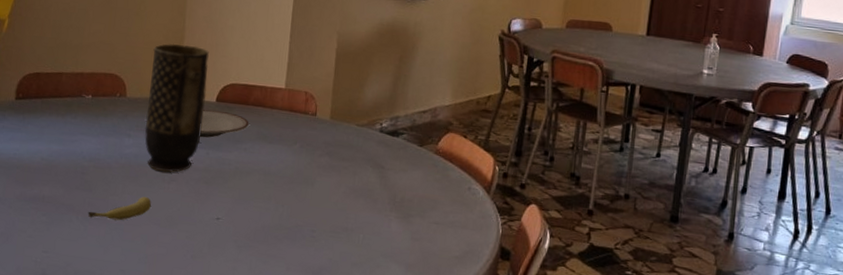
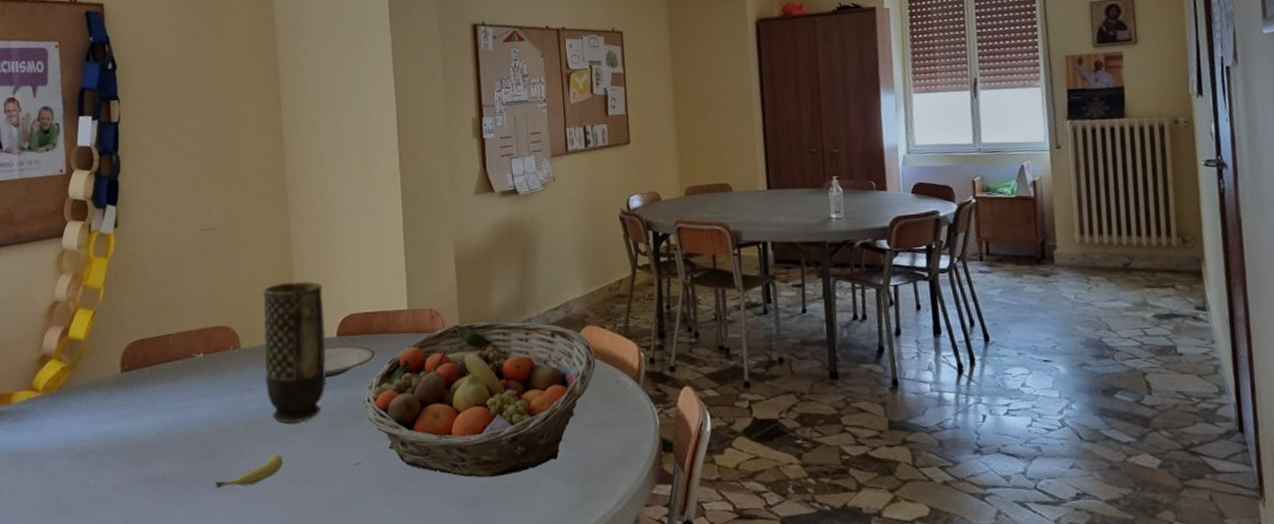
fruit basket: none [231,110,453,254] -> present [363,321,596,478]

